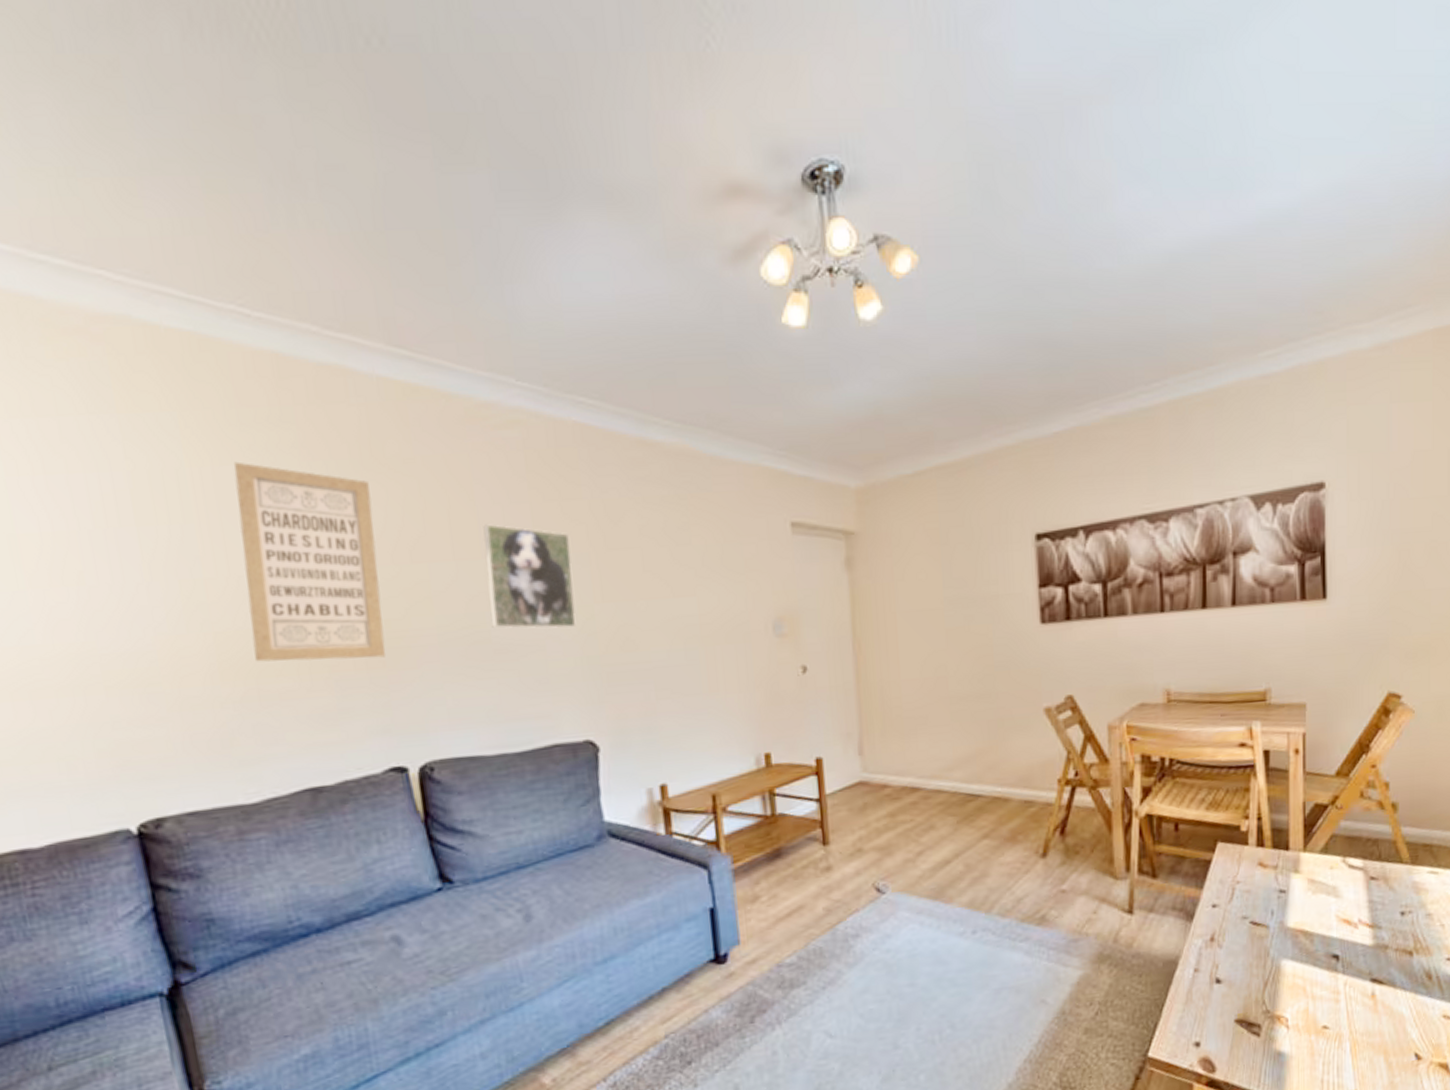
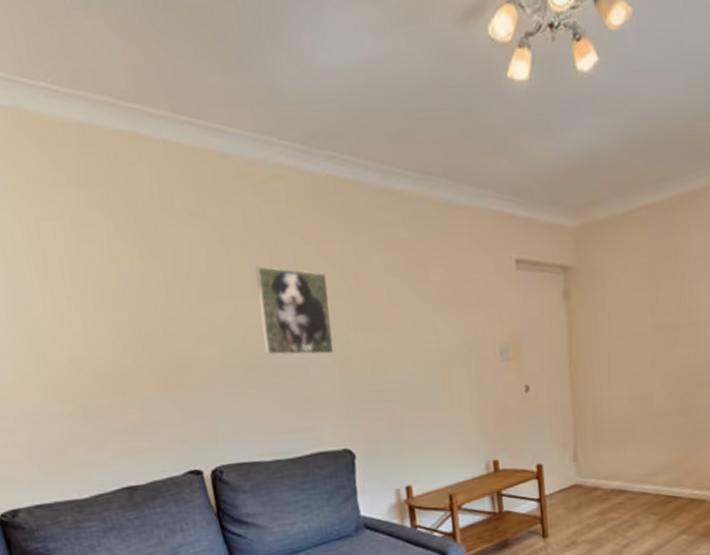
wall art: present [233,461,386,662] -> none [53,218,181,385]

